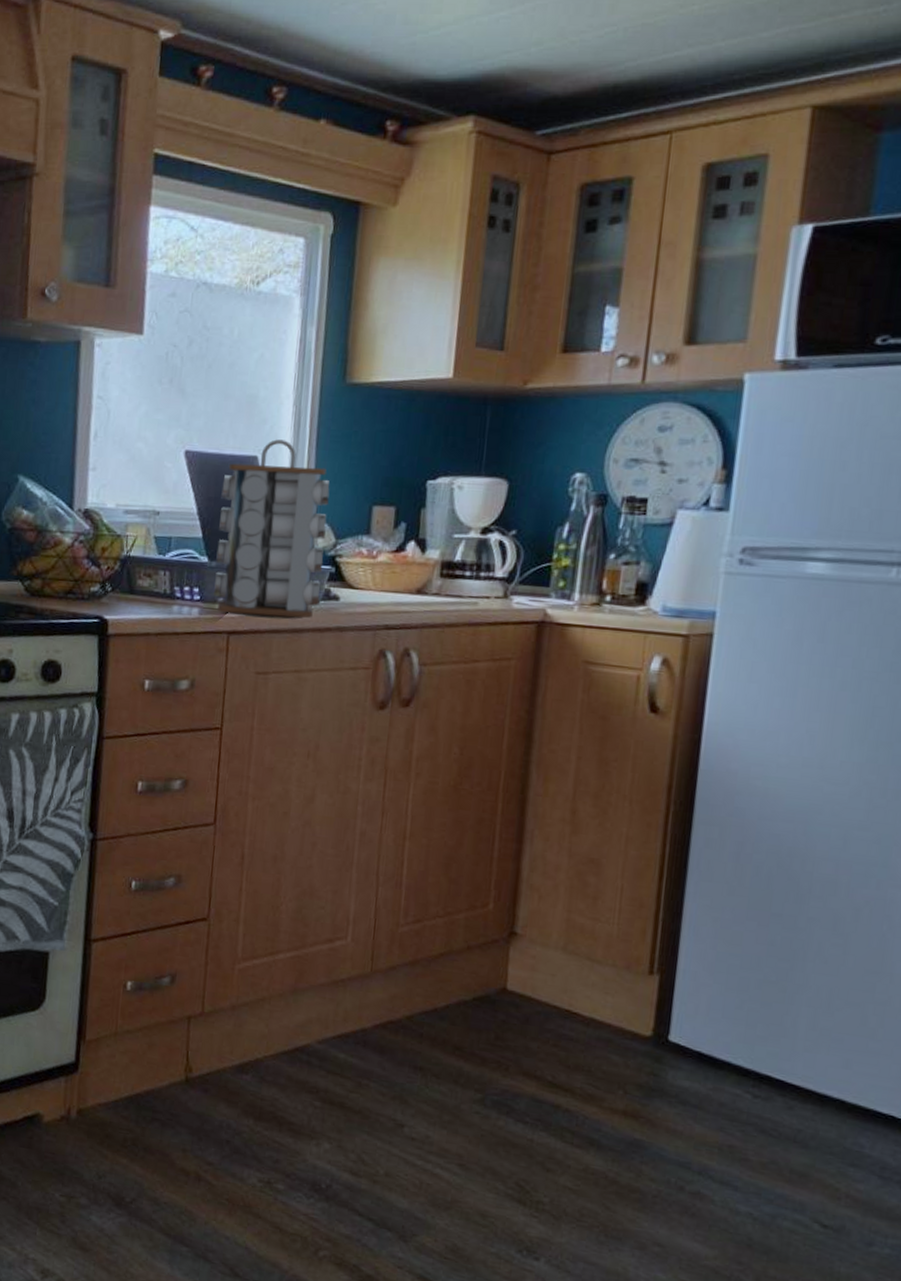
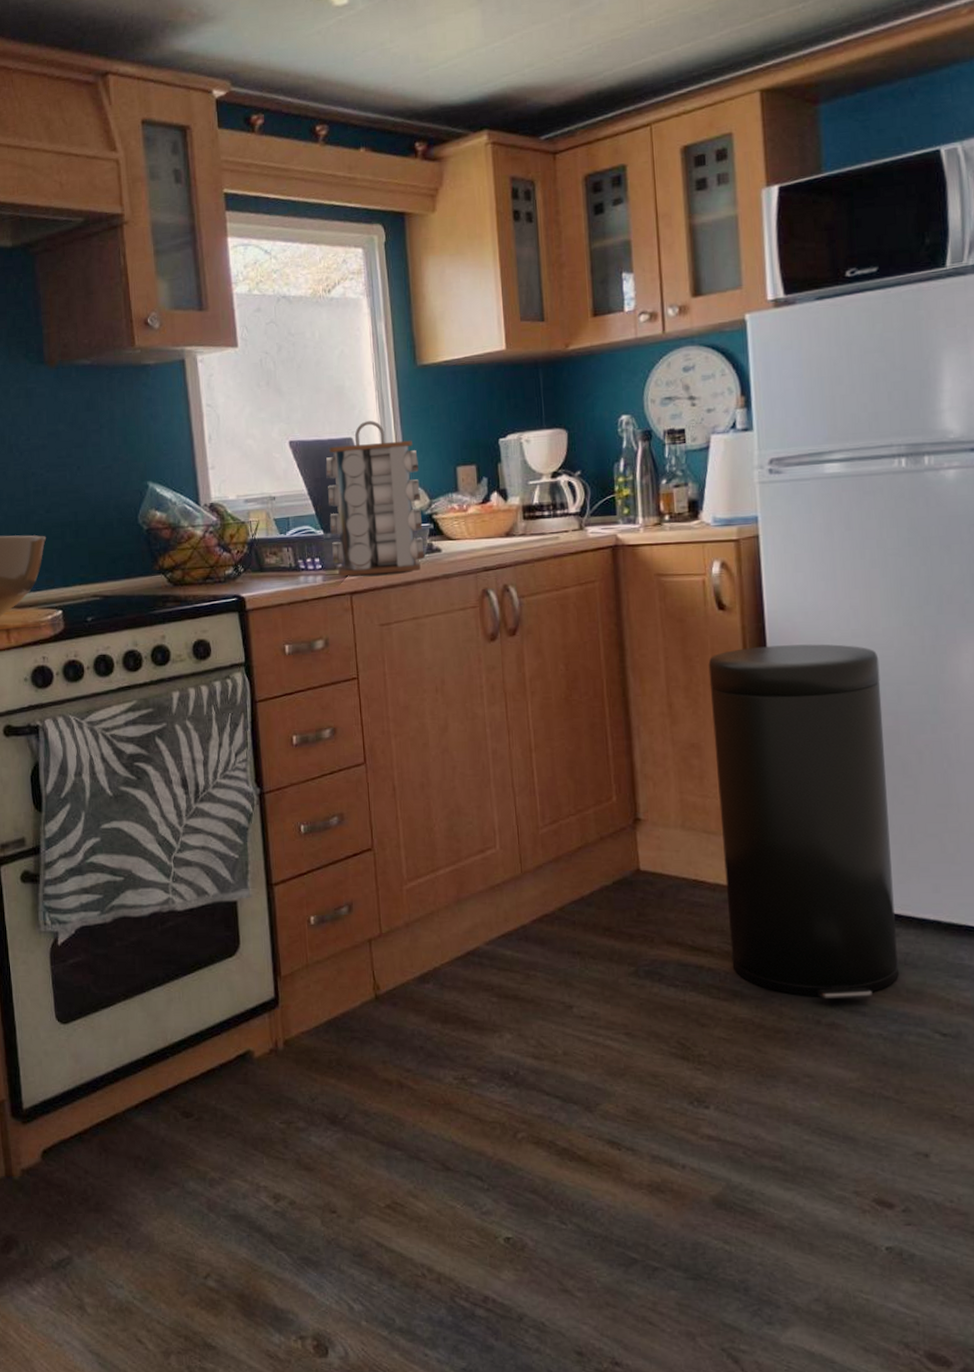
pedal bin: none [593,760,830,1172] -> present [708,644,899,1000]

